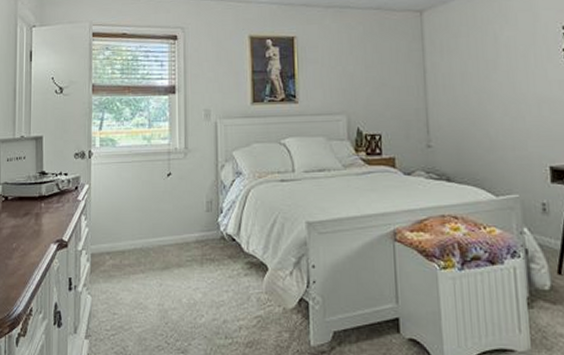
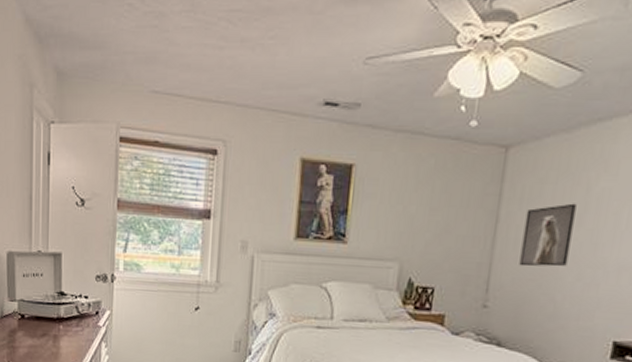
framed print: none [448,51,493,108] -> present [519,203,577,267]

